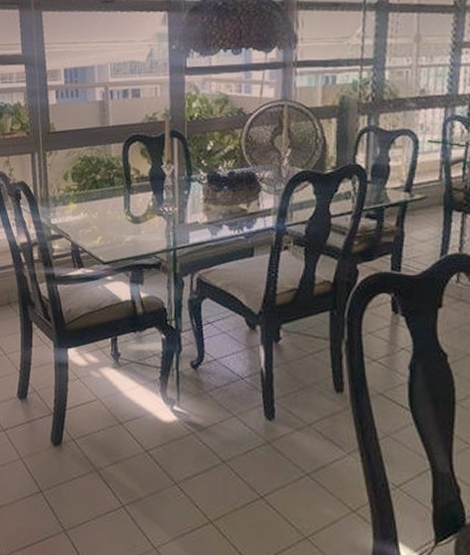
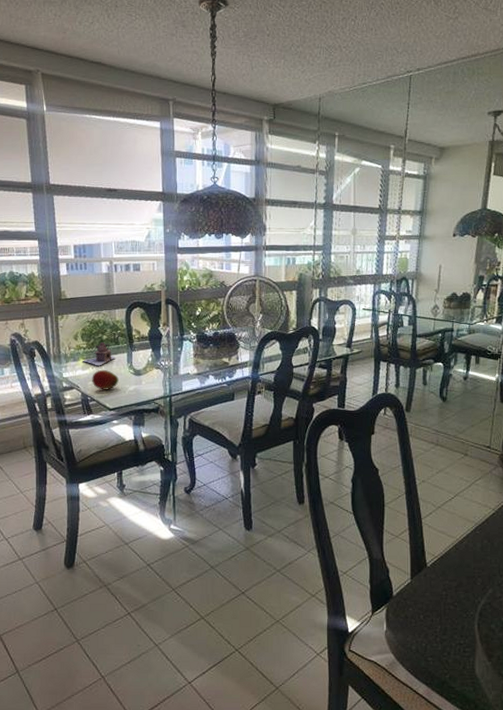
teapot: none [72,182,110,212] -> present [81,341,115,366]
fruit: none [83,215,114,241] -> present [92,369,119,391]

